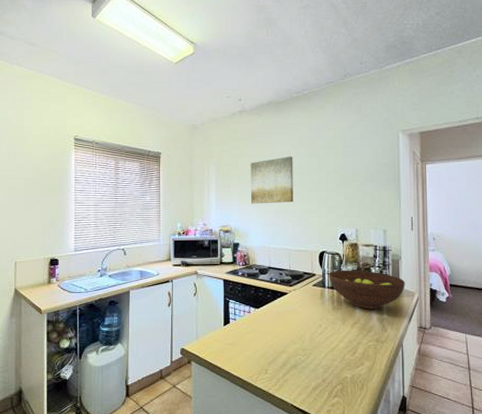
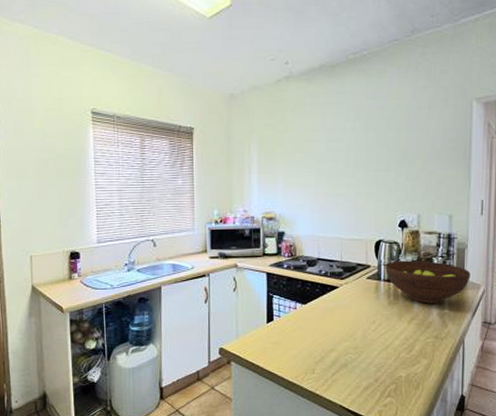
wall art: present [251,156,294,204] -> none [299,130,348,187]

